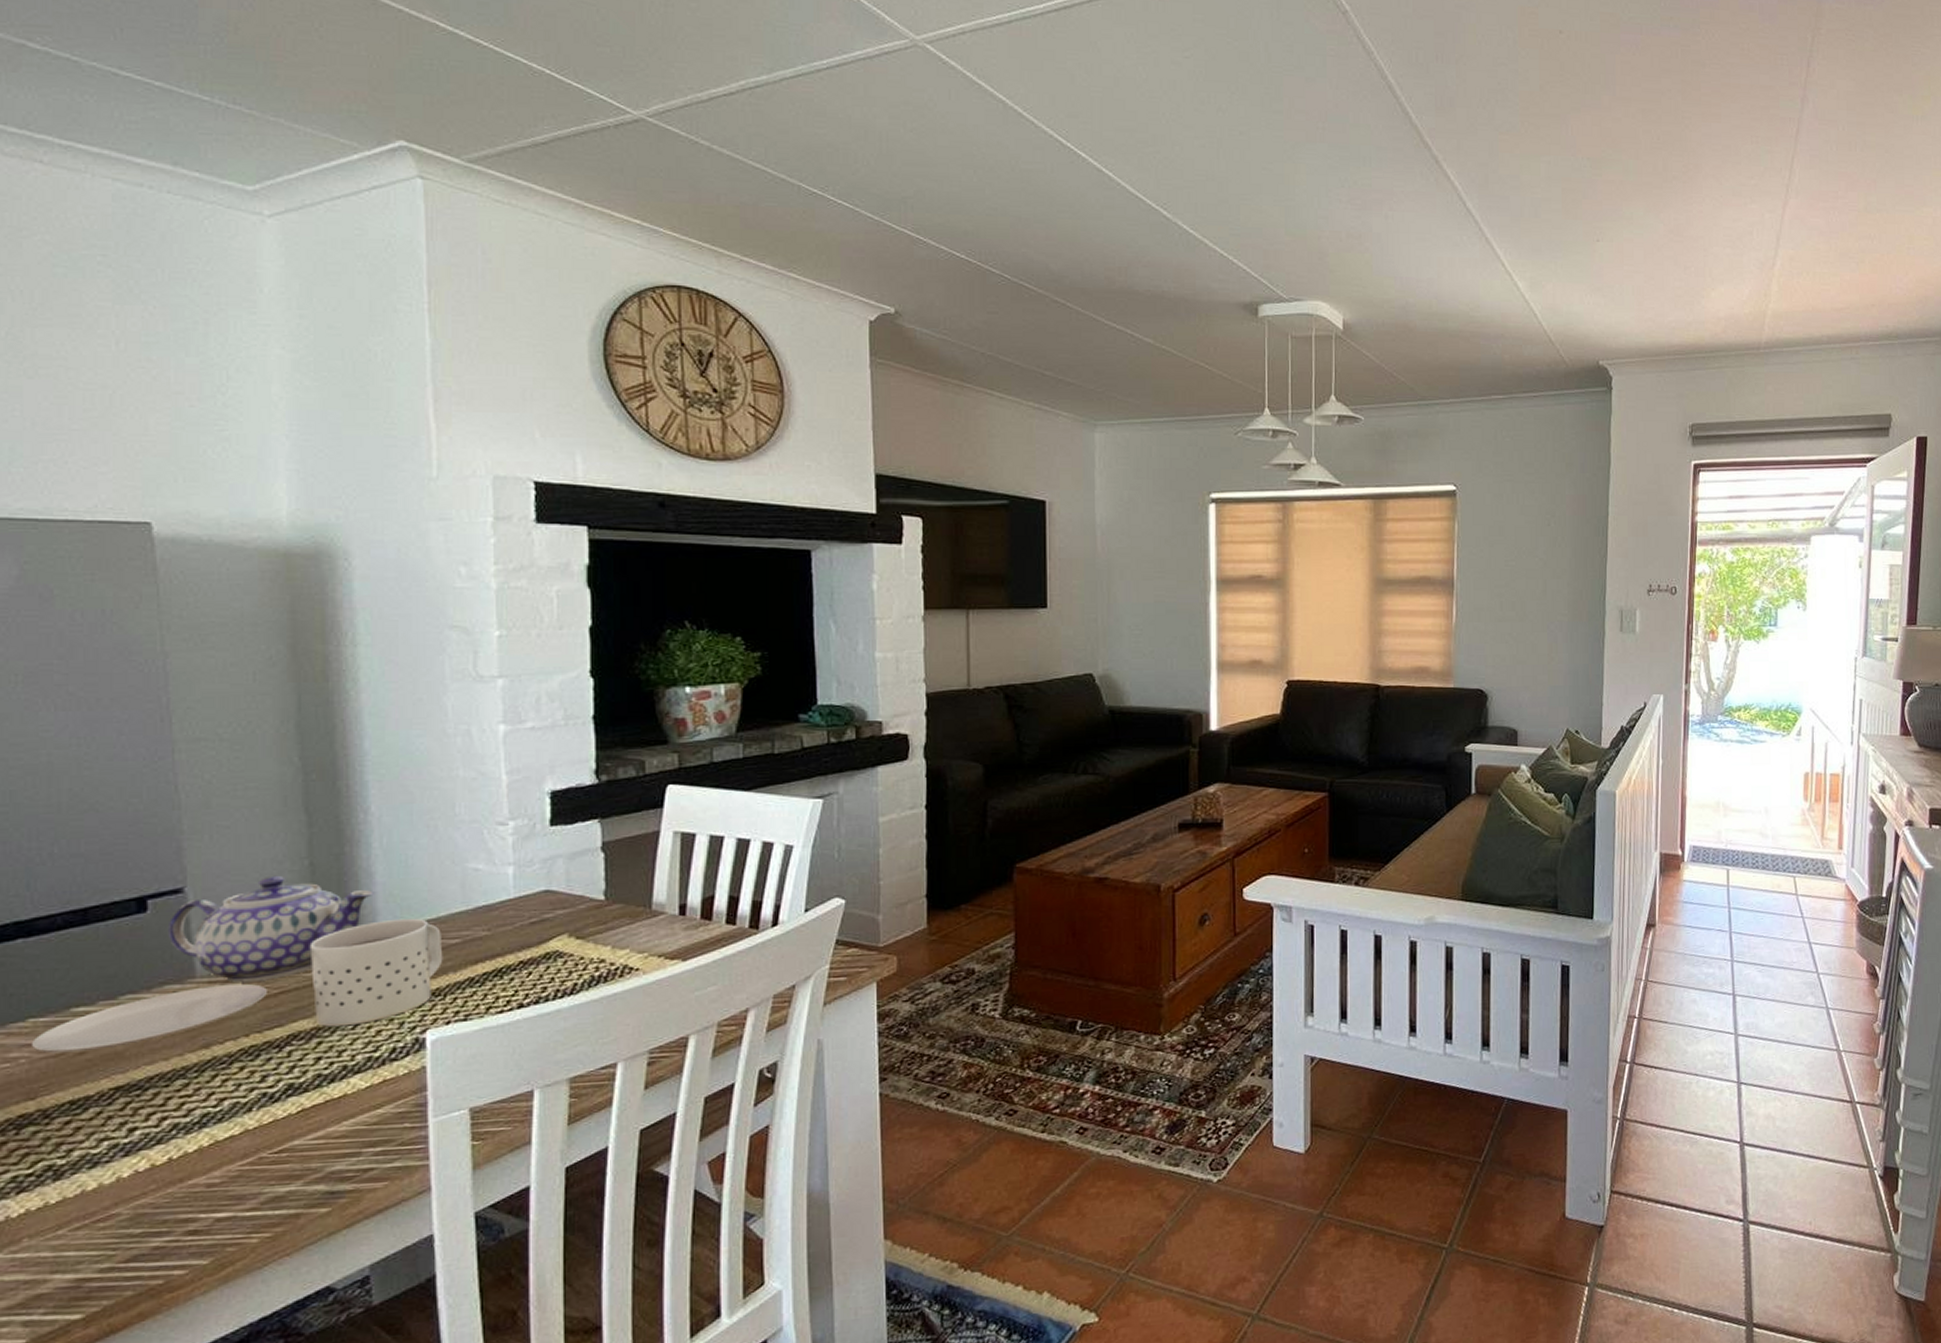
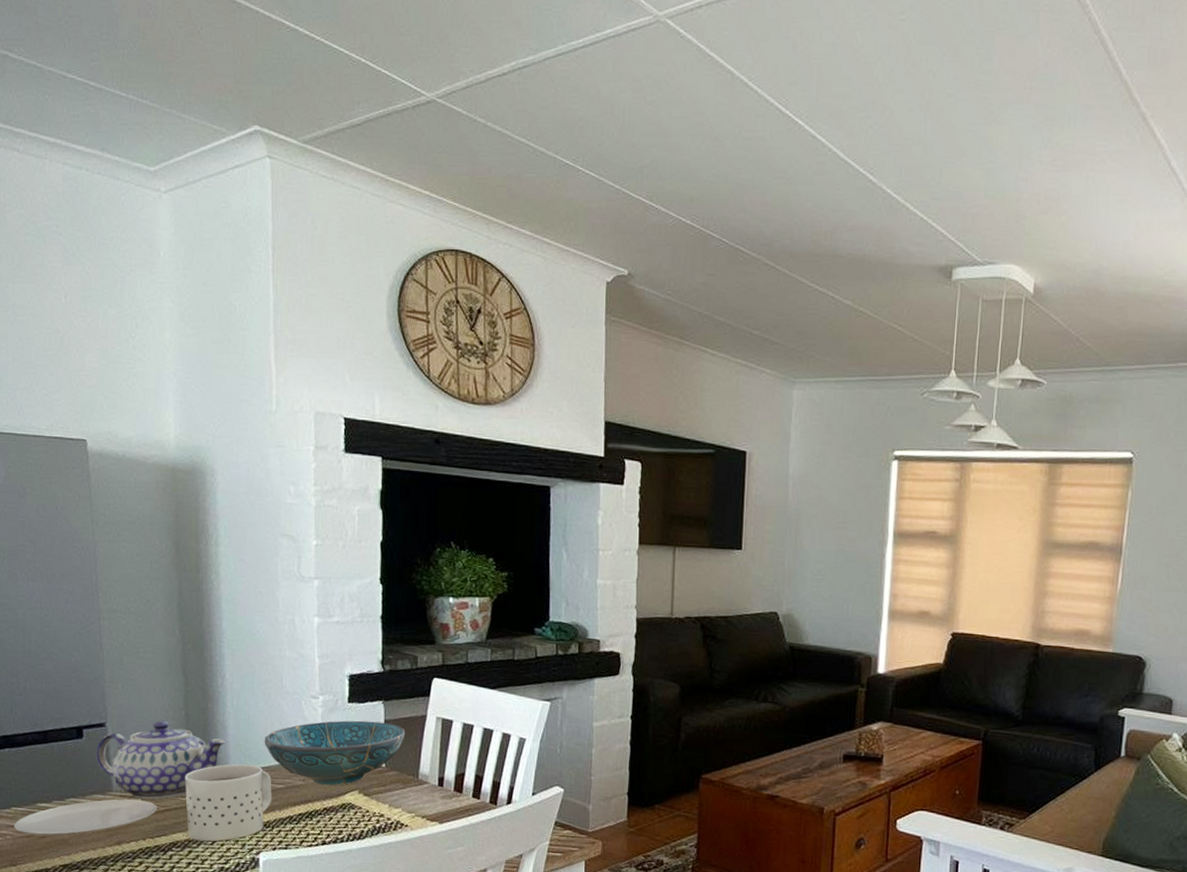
decorative bowl: none [429,845,632,933] -> present [264,720,406,786]

